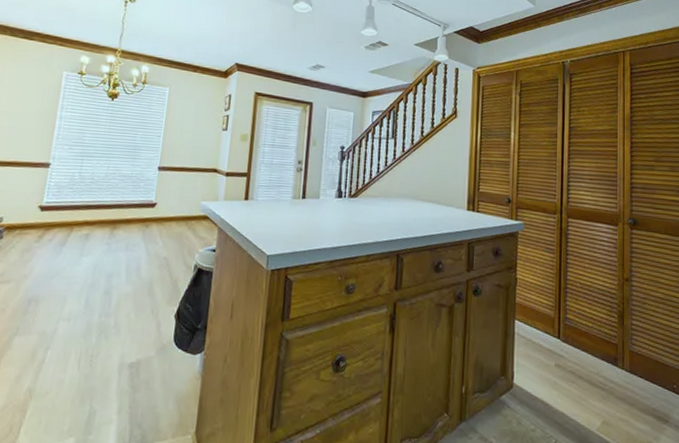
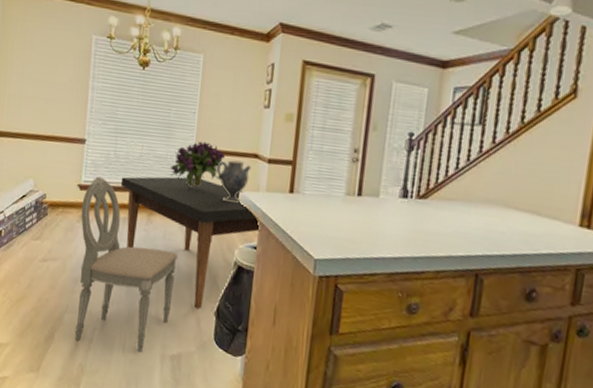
dining chair: none [24,197,140,365] -> present [75,176,178,352]
dining table: none [84,192,220,314] -> present [120,176,261,309]
bouquet: none [134,160,188,202] -> present [169,141,226,188]
ceramic jug: none [179,175,212,213] -> present [216,160,252,204]

